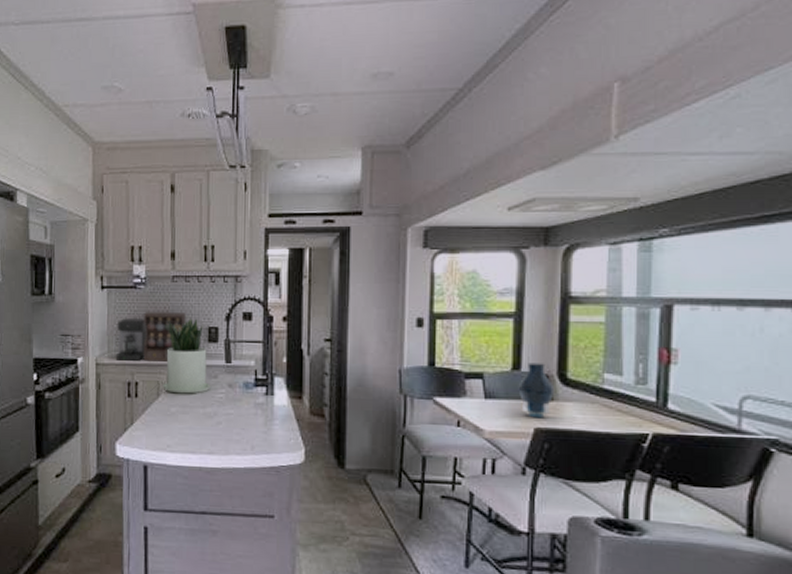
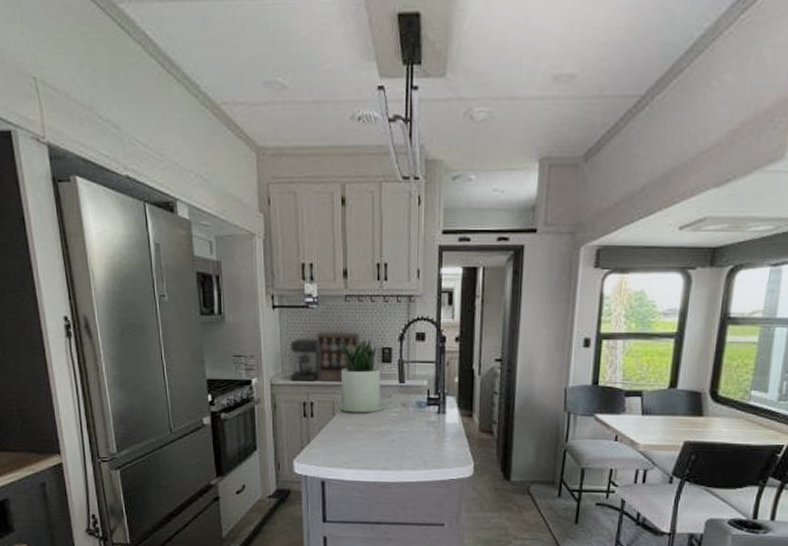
vase: present [518,362,555,419] -> none [673,381,706,433]

